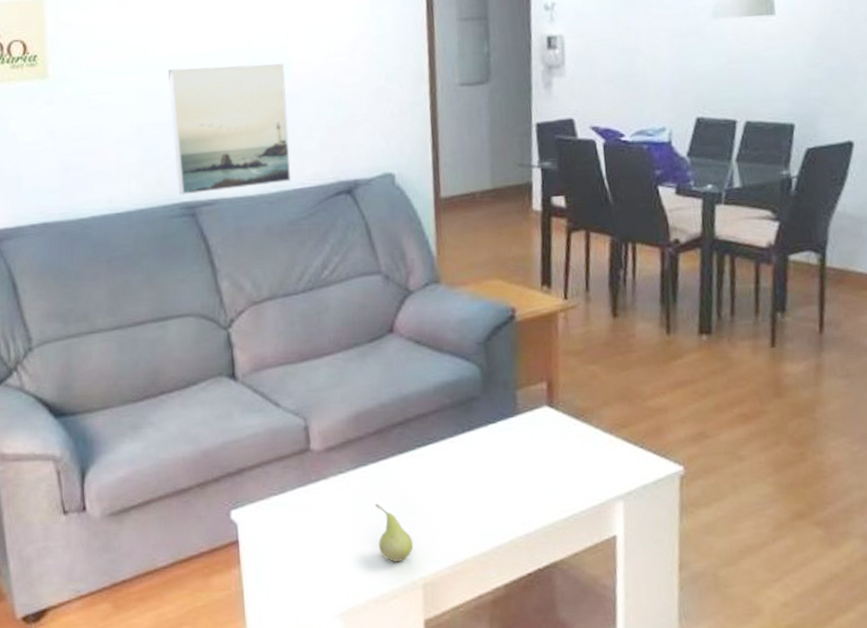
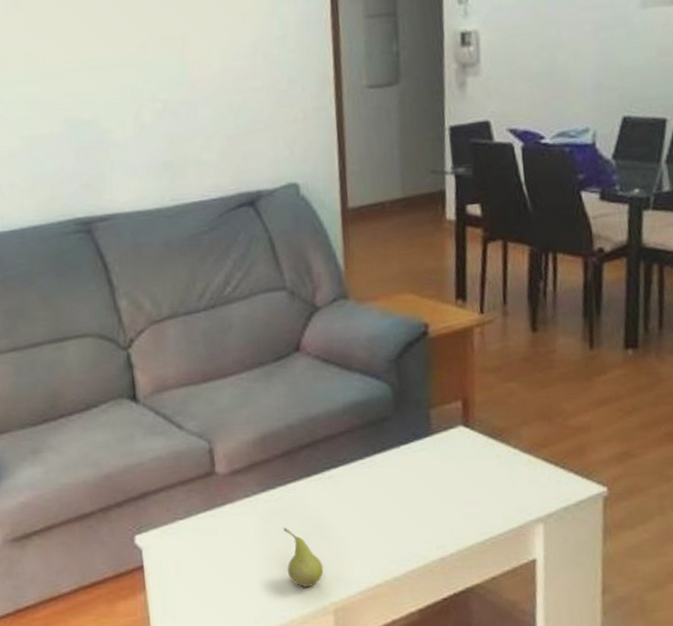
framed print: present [168,63,292,195] -> none [59,68,191,211]

